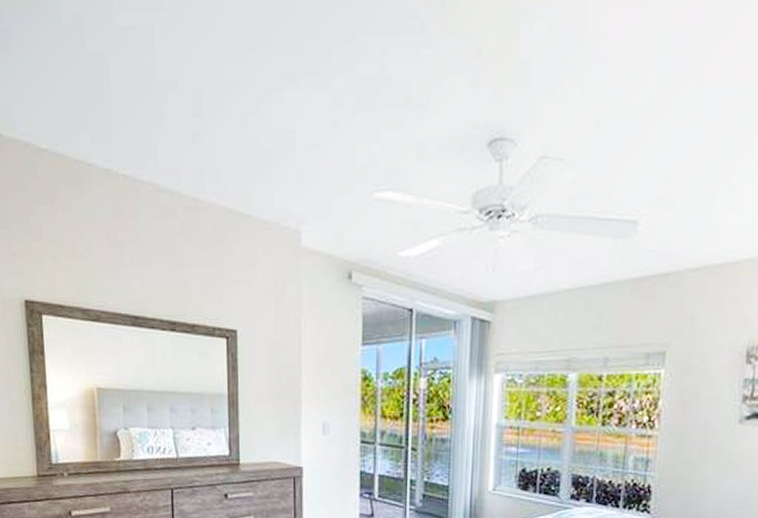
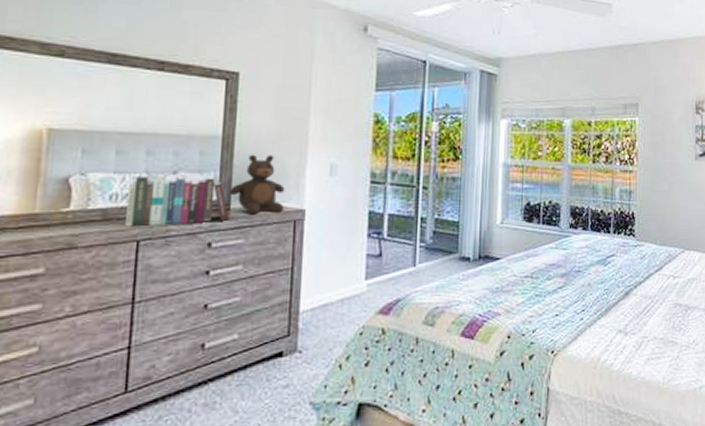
books: none [160,429,240,477] -> present [125,174,230,227]
teddy bear: none [237,412,284,471] -> present [228,154,285,216]

